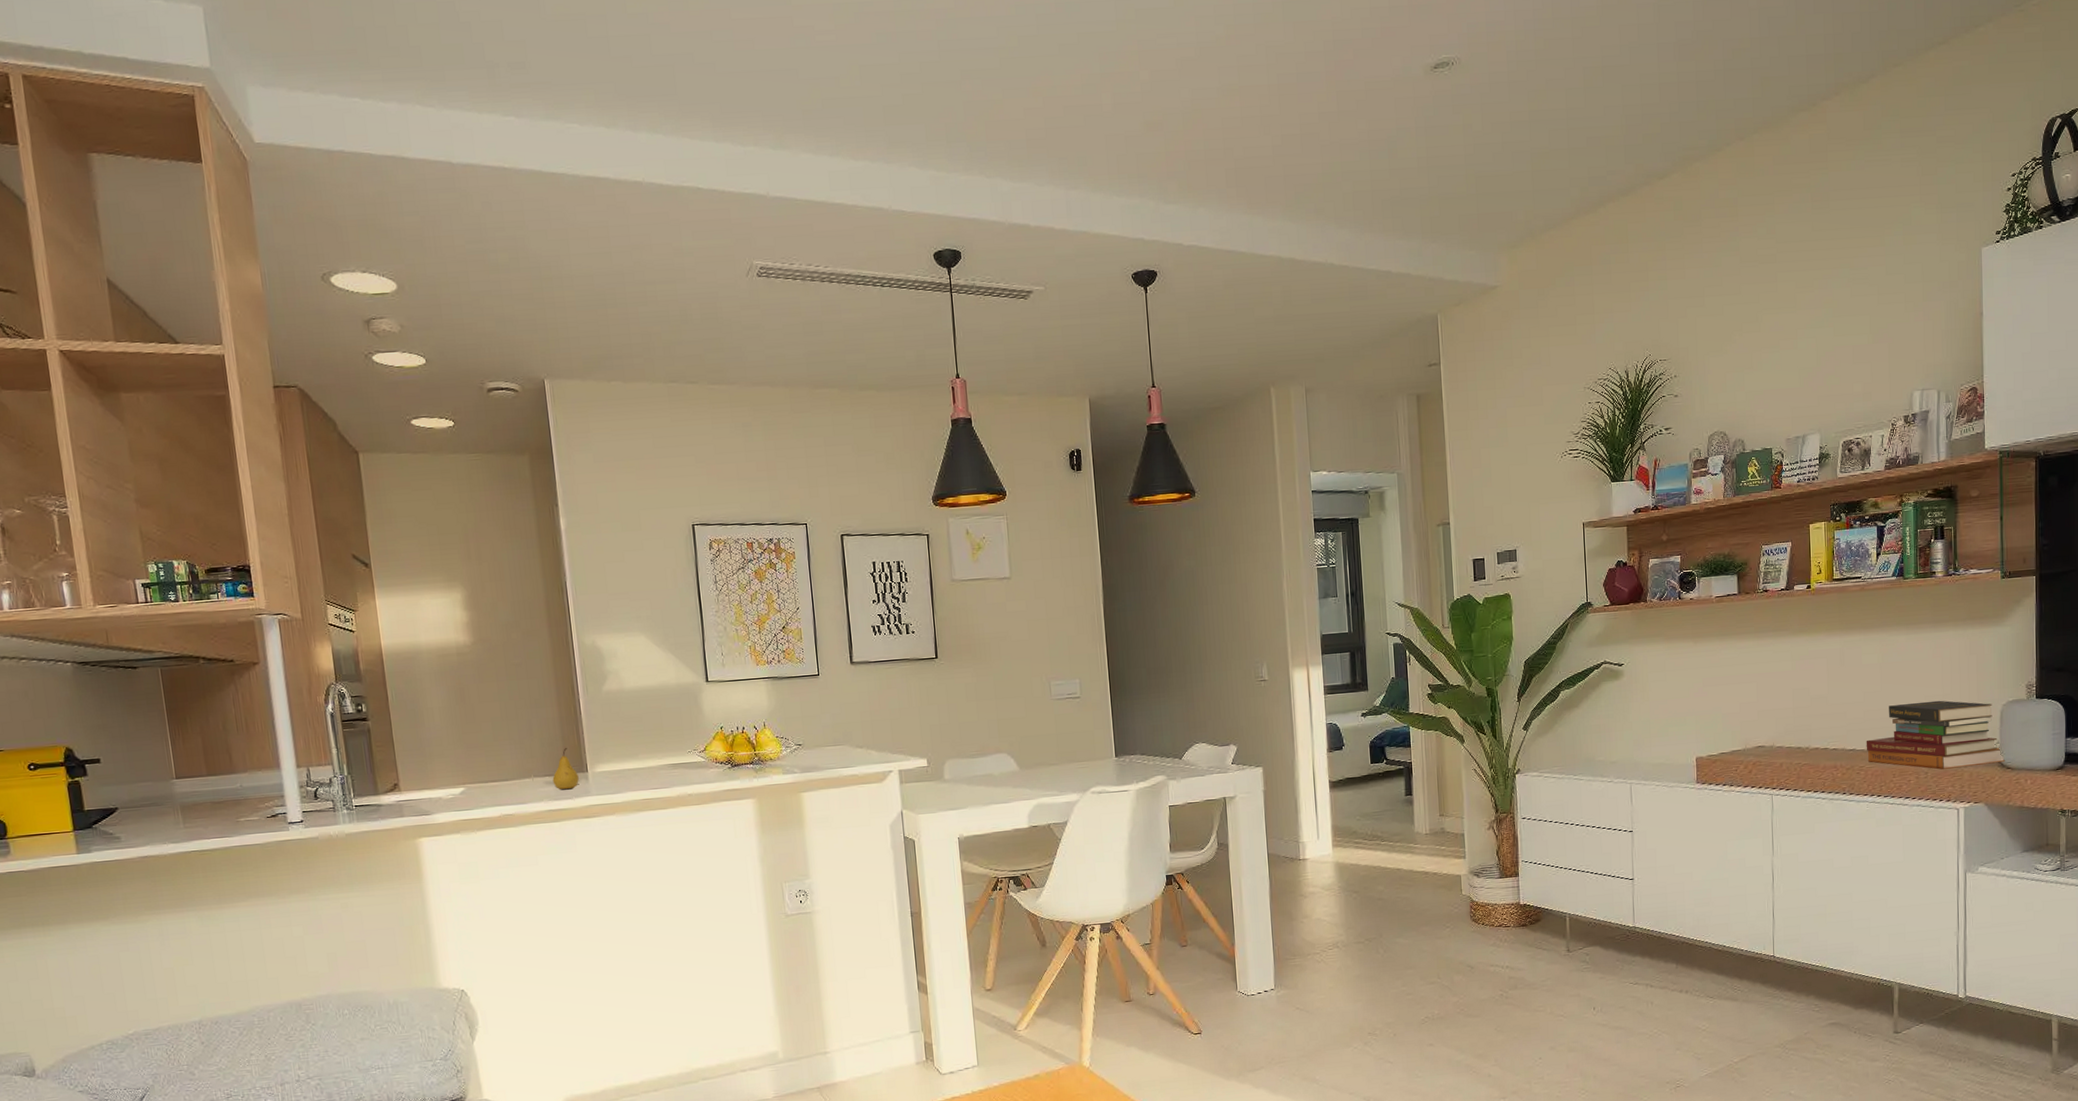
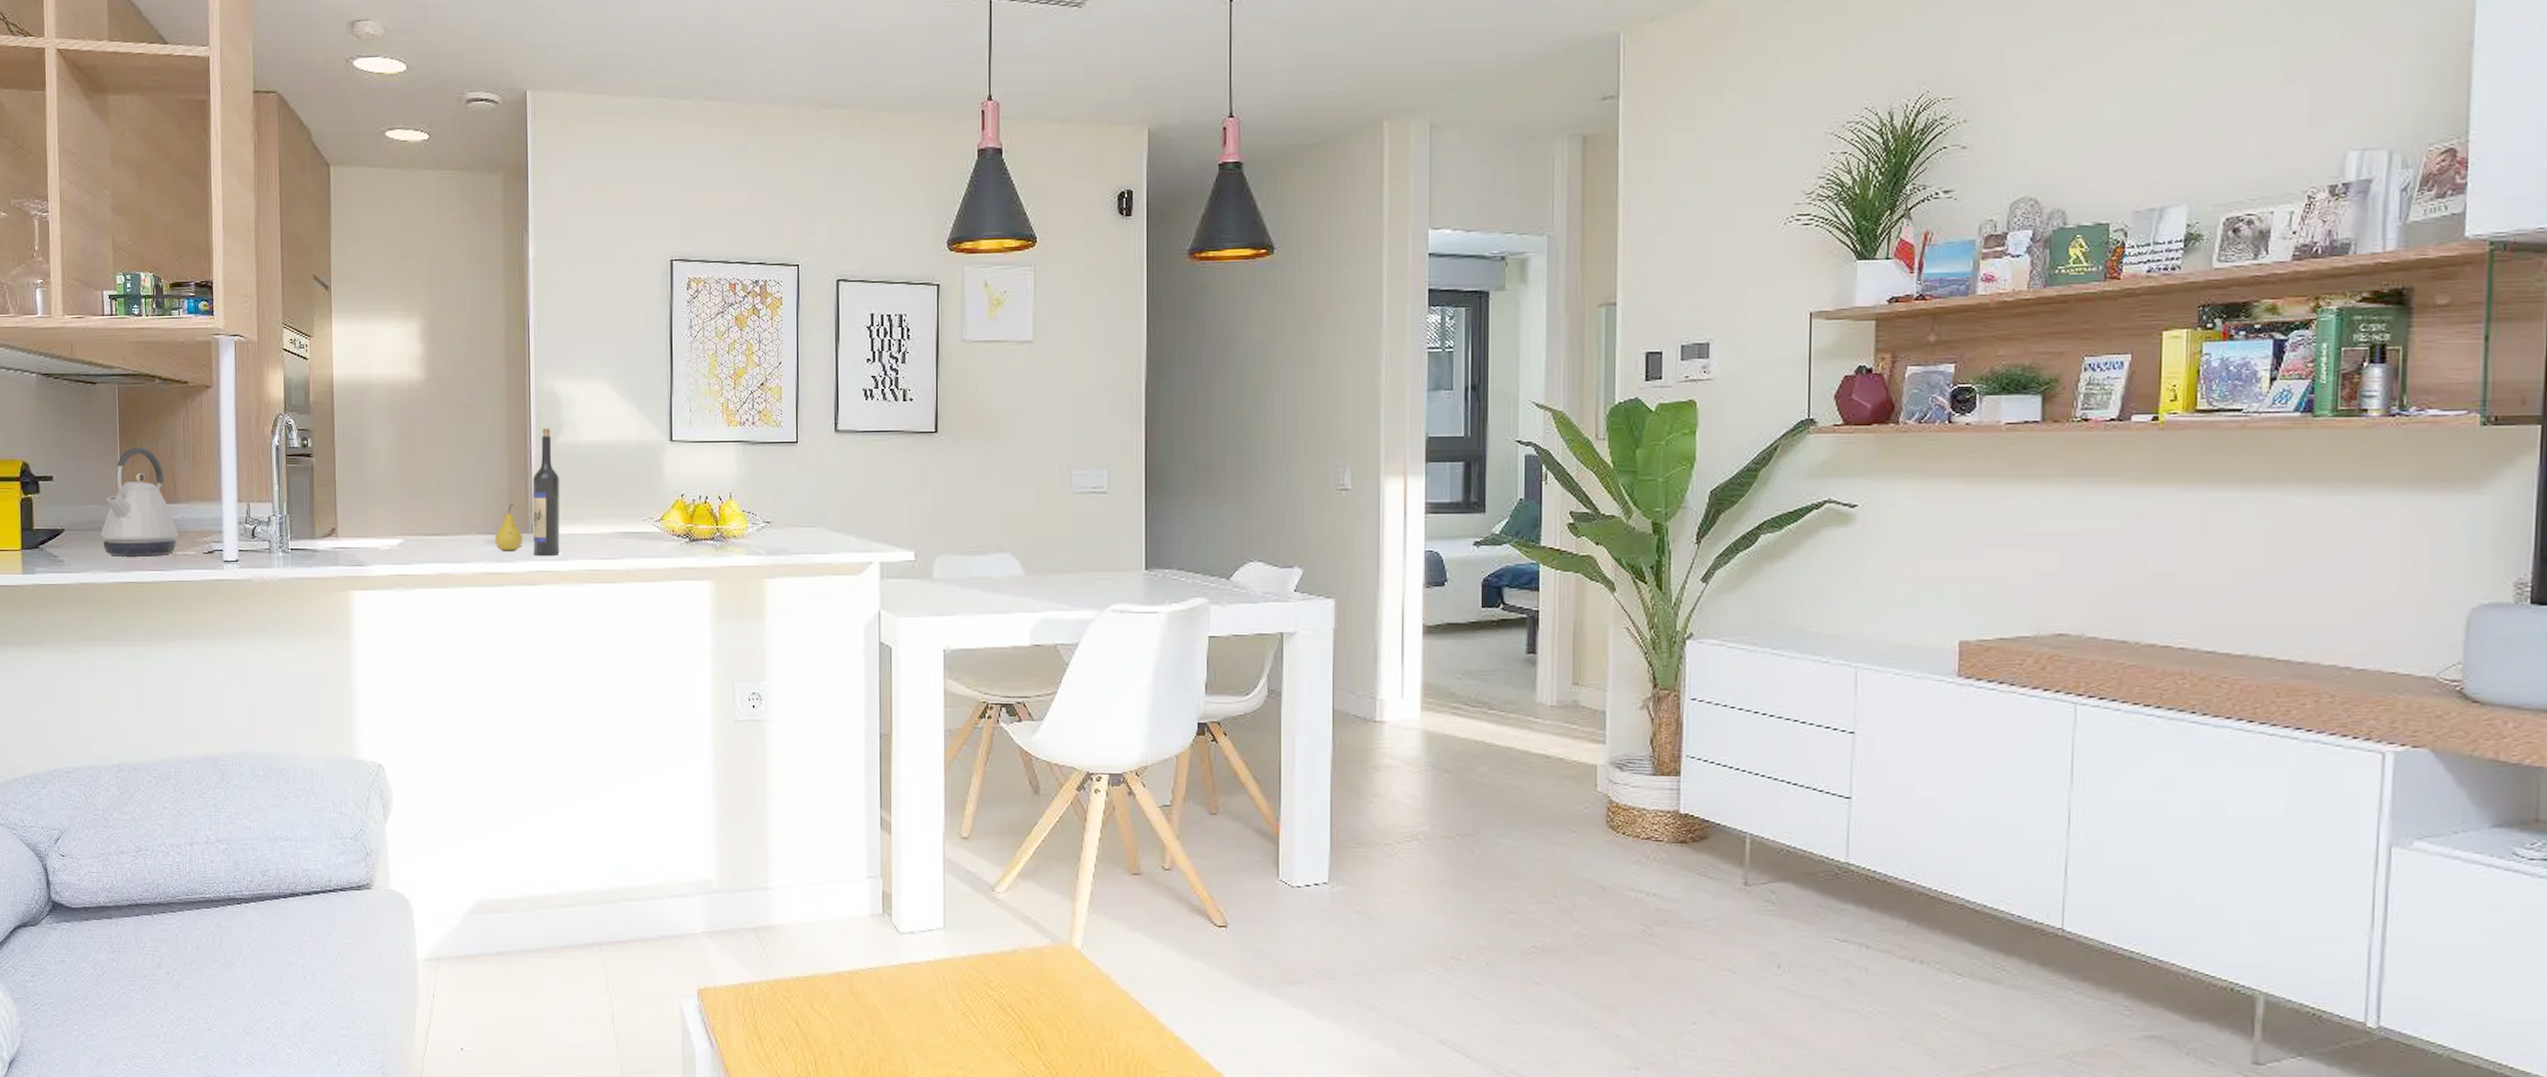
kettle: none [156,724,239,829] -> present [100,447,178,556]
wine bottle: none [583,679,615,792] -> present [532,429,561,557]
books: present [1866,700,2006,770] -> none [2233,593,2471,694]

